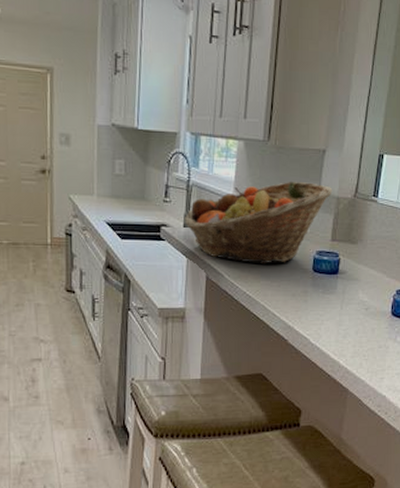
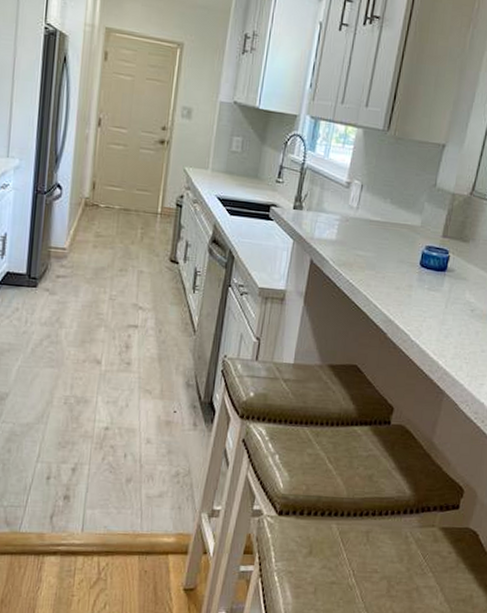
fruit basket: present [185,181,333,265] -> none [295,172,449,254]

